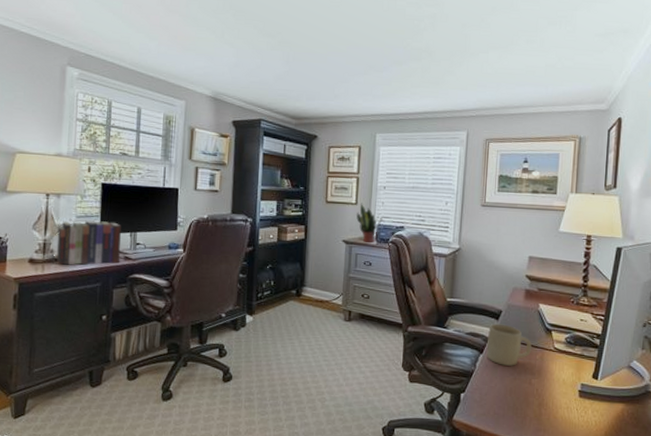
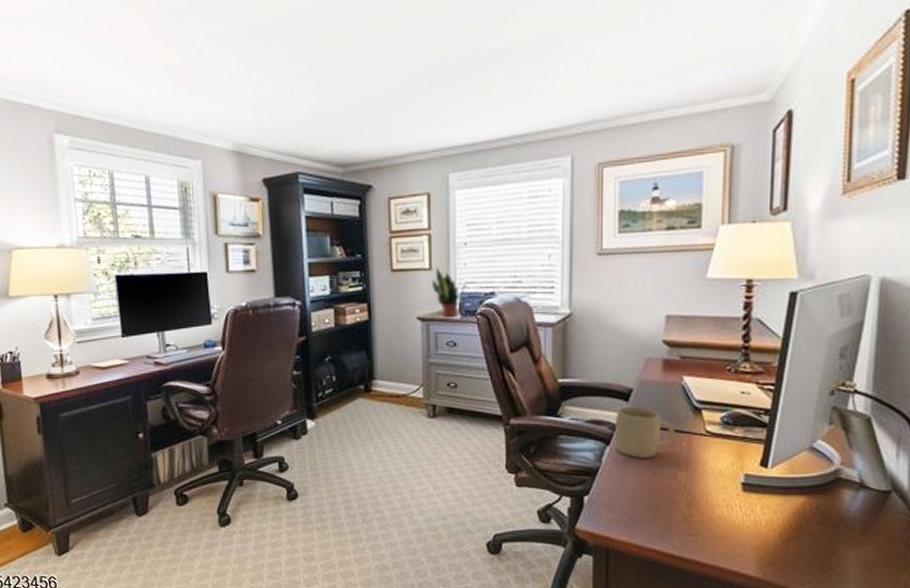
books: present [56,220,121,266] -> none [73,321,150,379]

